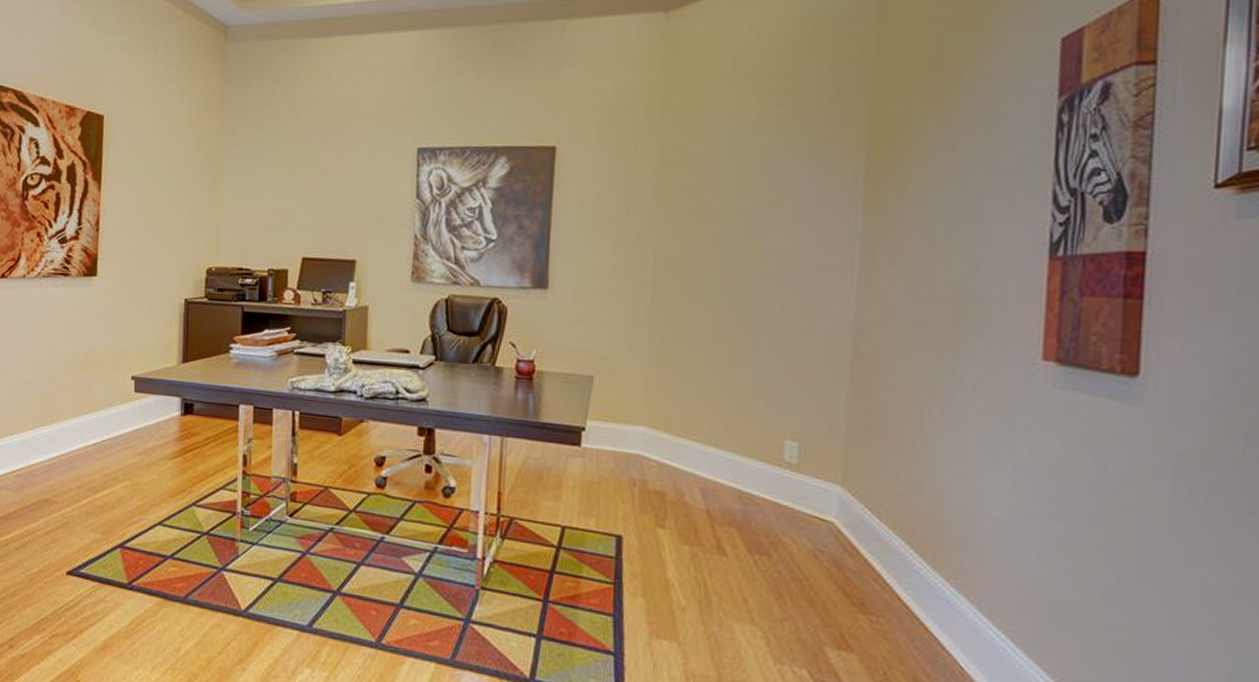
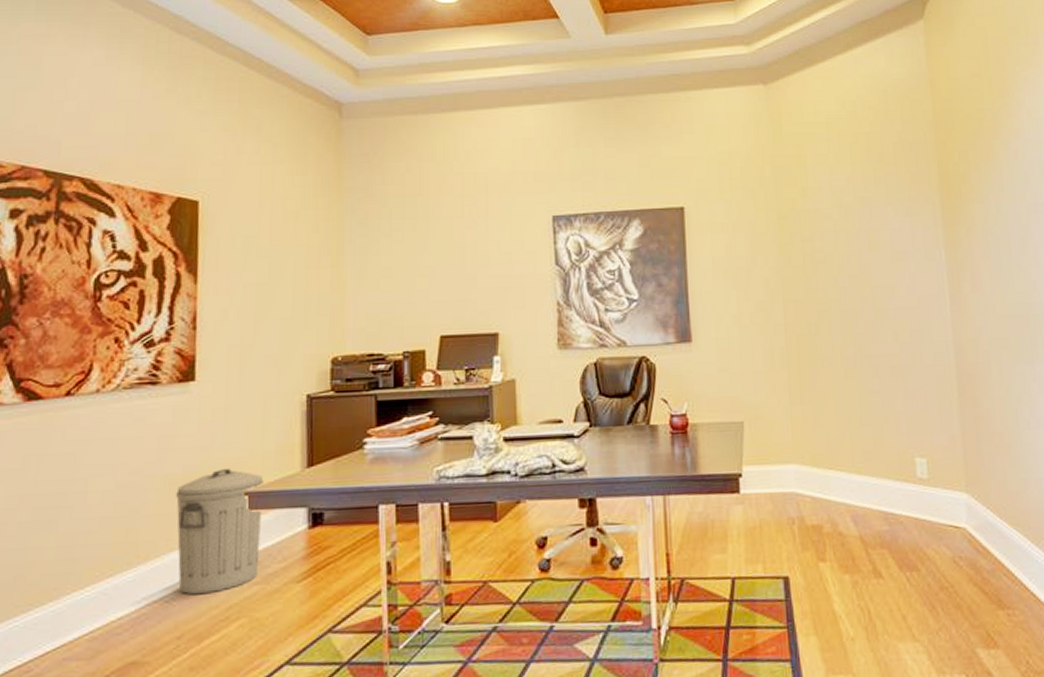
trash can: none [80,354,147,456] -> present [176,469,264,594]

